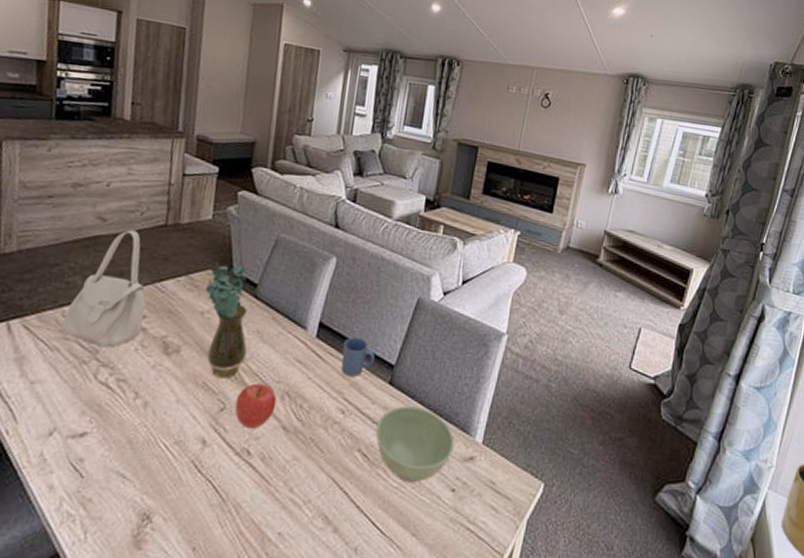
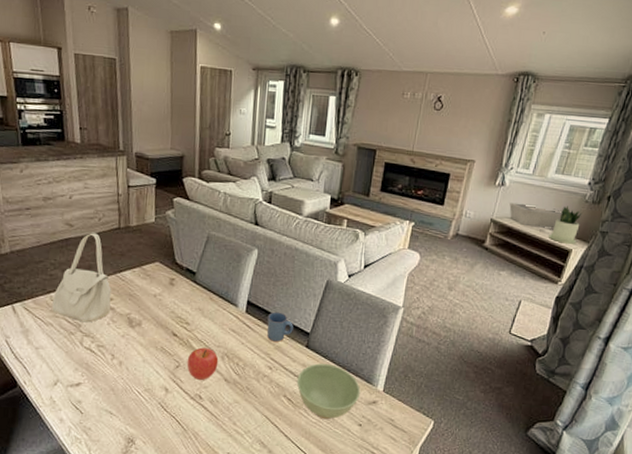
vase: present [205,261,247,379] -> none [156,255,192,344]
decorative box: none [624,213,681,244] -> present [509,202,563,229]
planter: none [668,219,703,263] -> present [549,206,584,244]

